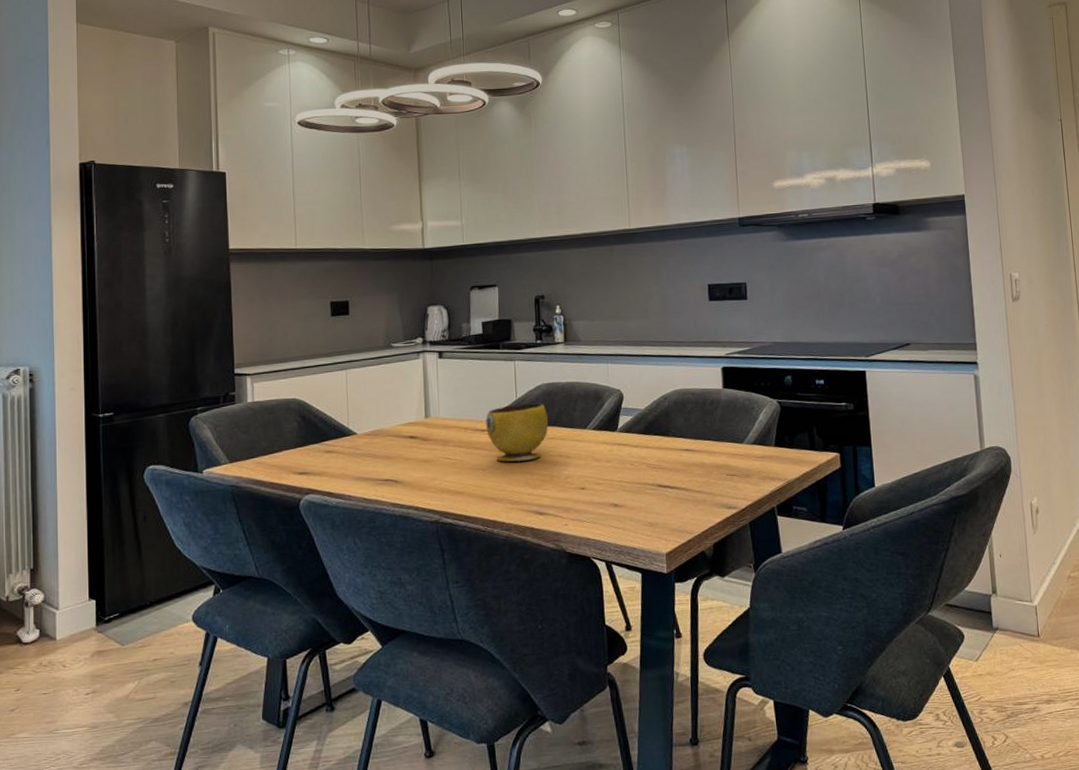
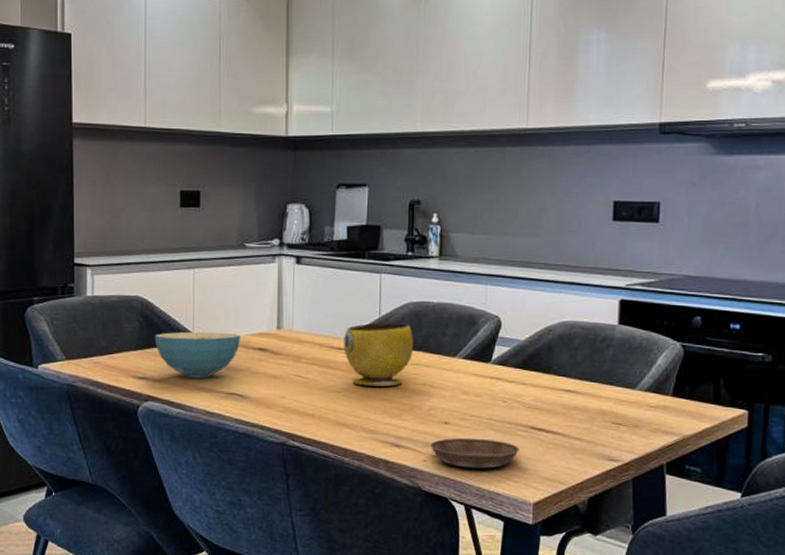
cereal bowl: none [312,425,392,469] -> present [154,331,240,378]
saucer: none [570,499,649,528] -> present [430,437,519,469]

